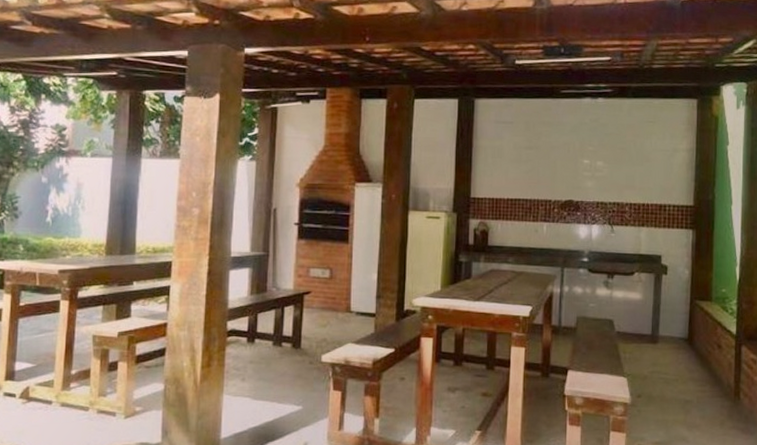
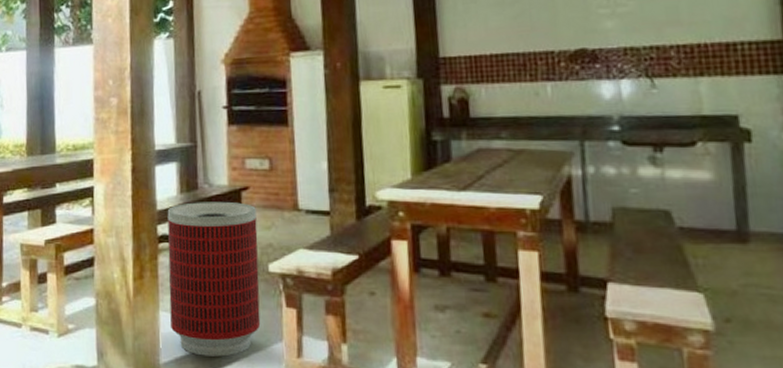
trash can: none [232,302,315,431] -> present [167,201,261,357]

